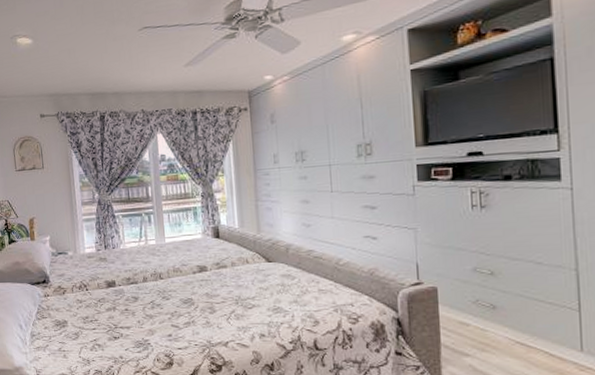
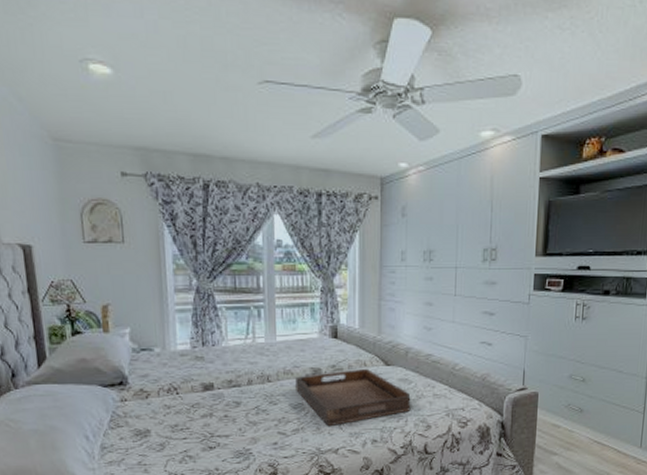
serving tray: none [184,265,297,321] -> present [295,368,411,427]

